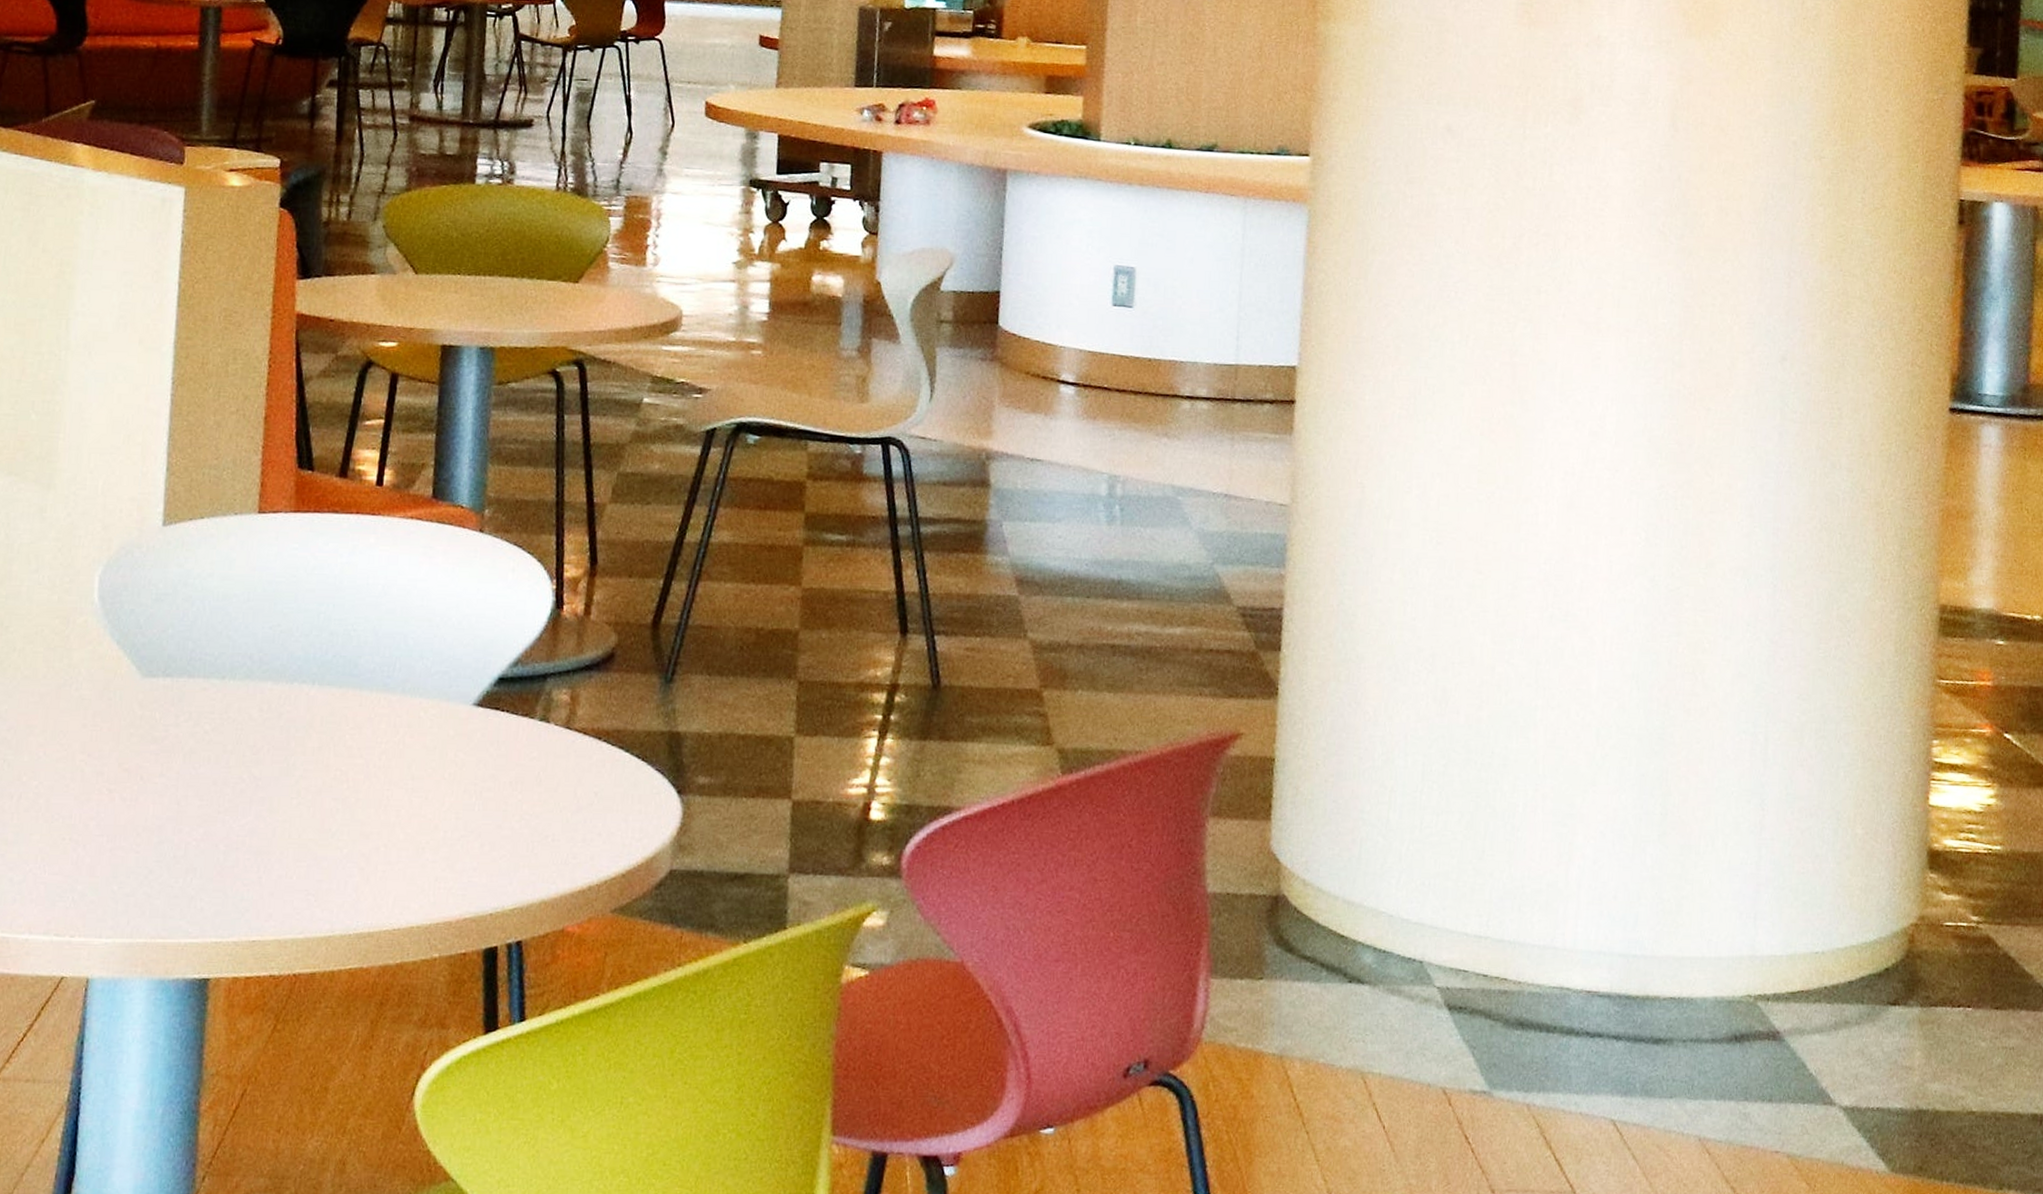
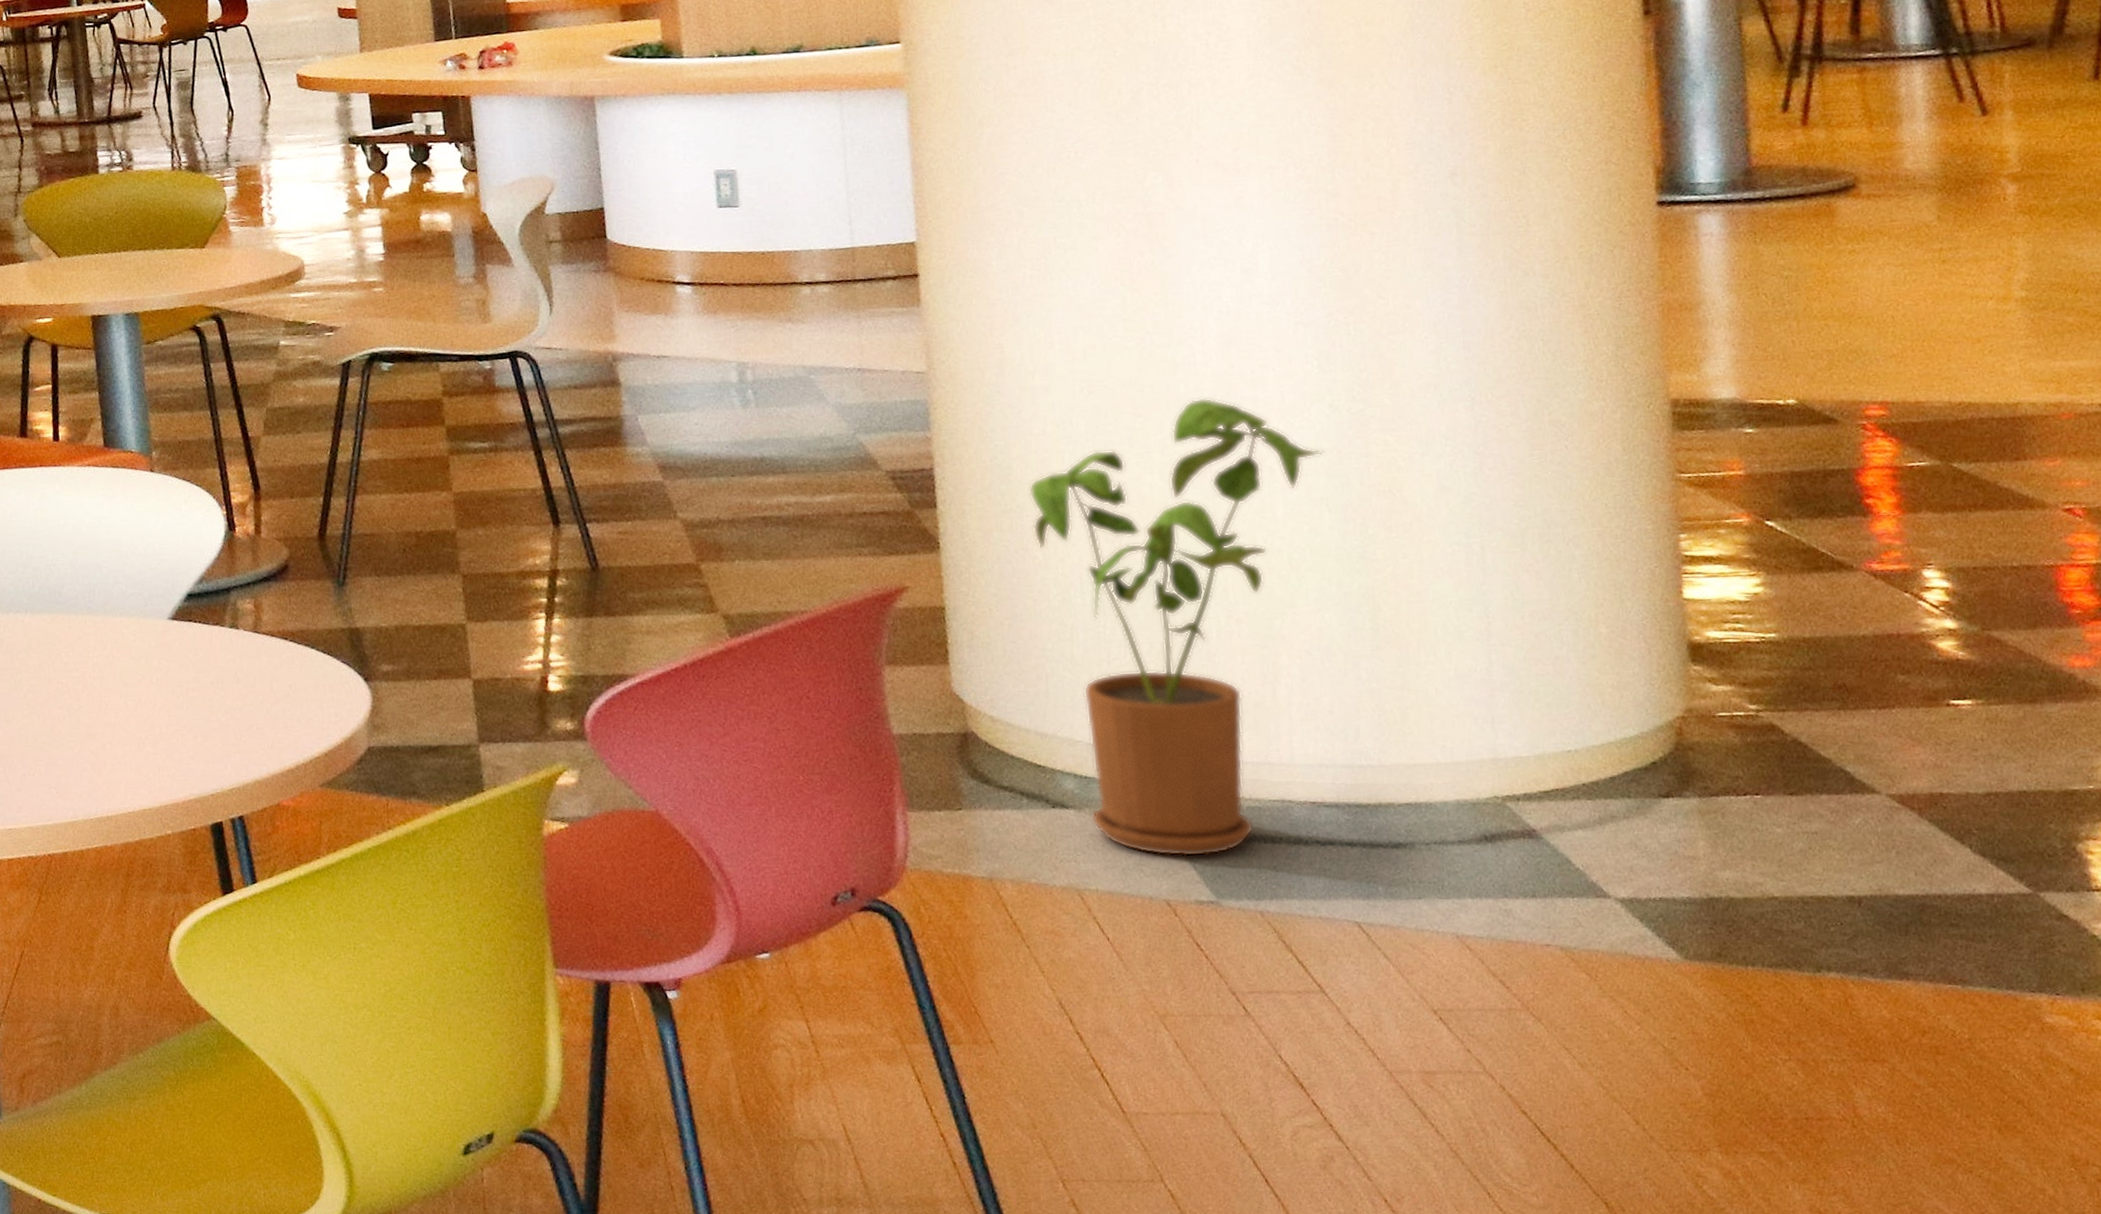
house plant: none [1367,560,1642,1043] -> present [1029,398,1326,857]

